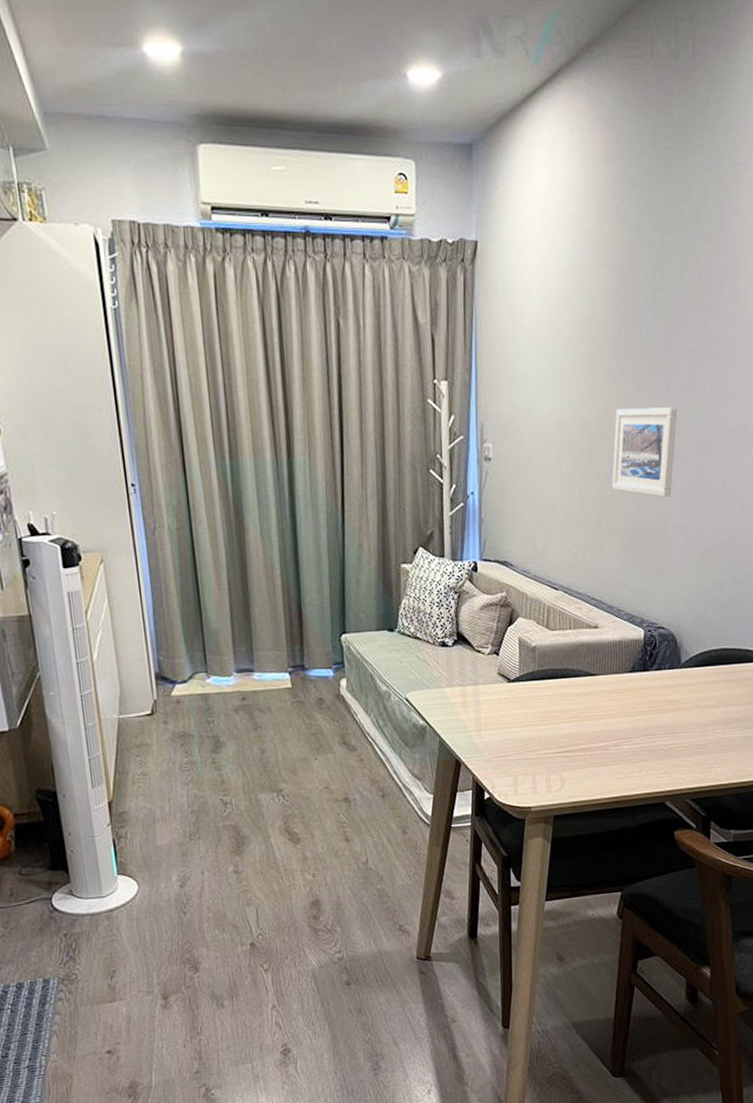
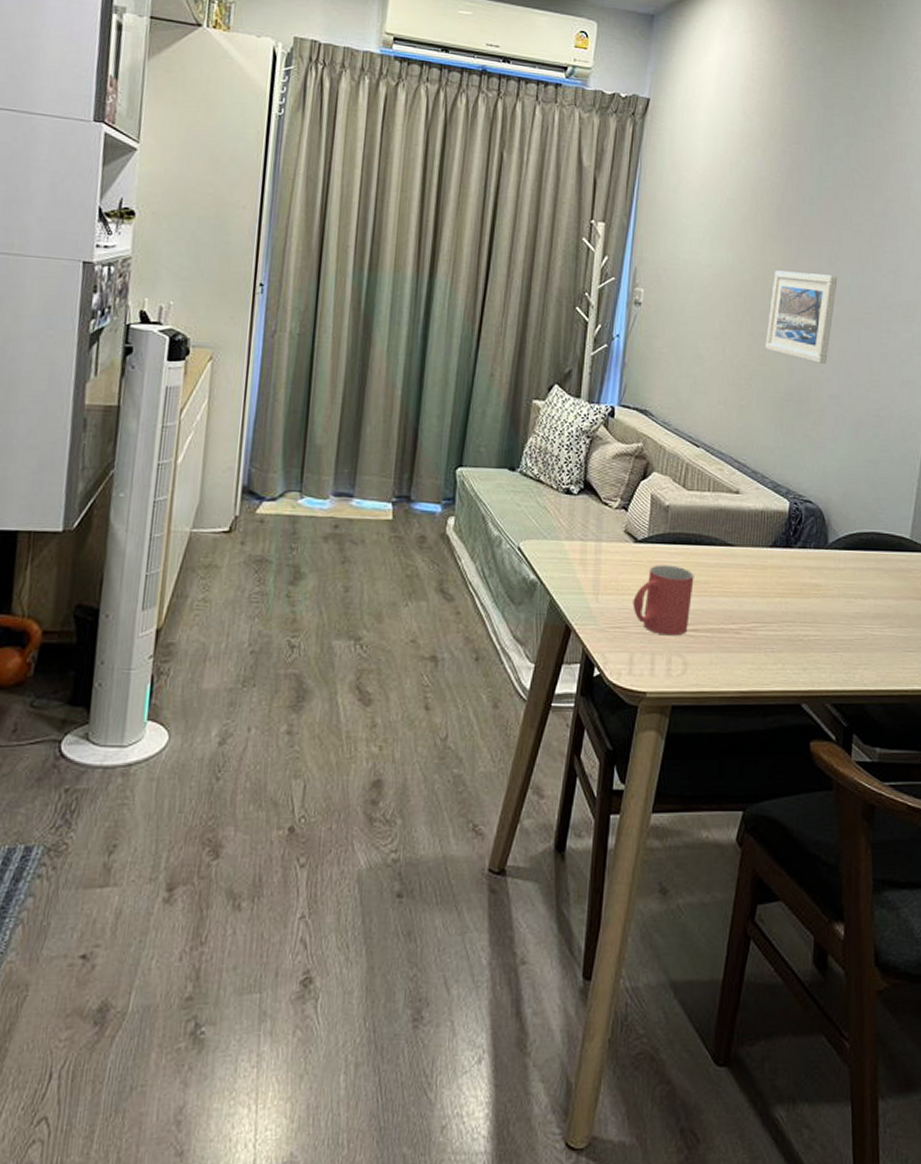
mug: none [511,698,564,759] -> present [632,564,694,636]

